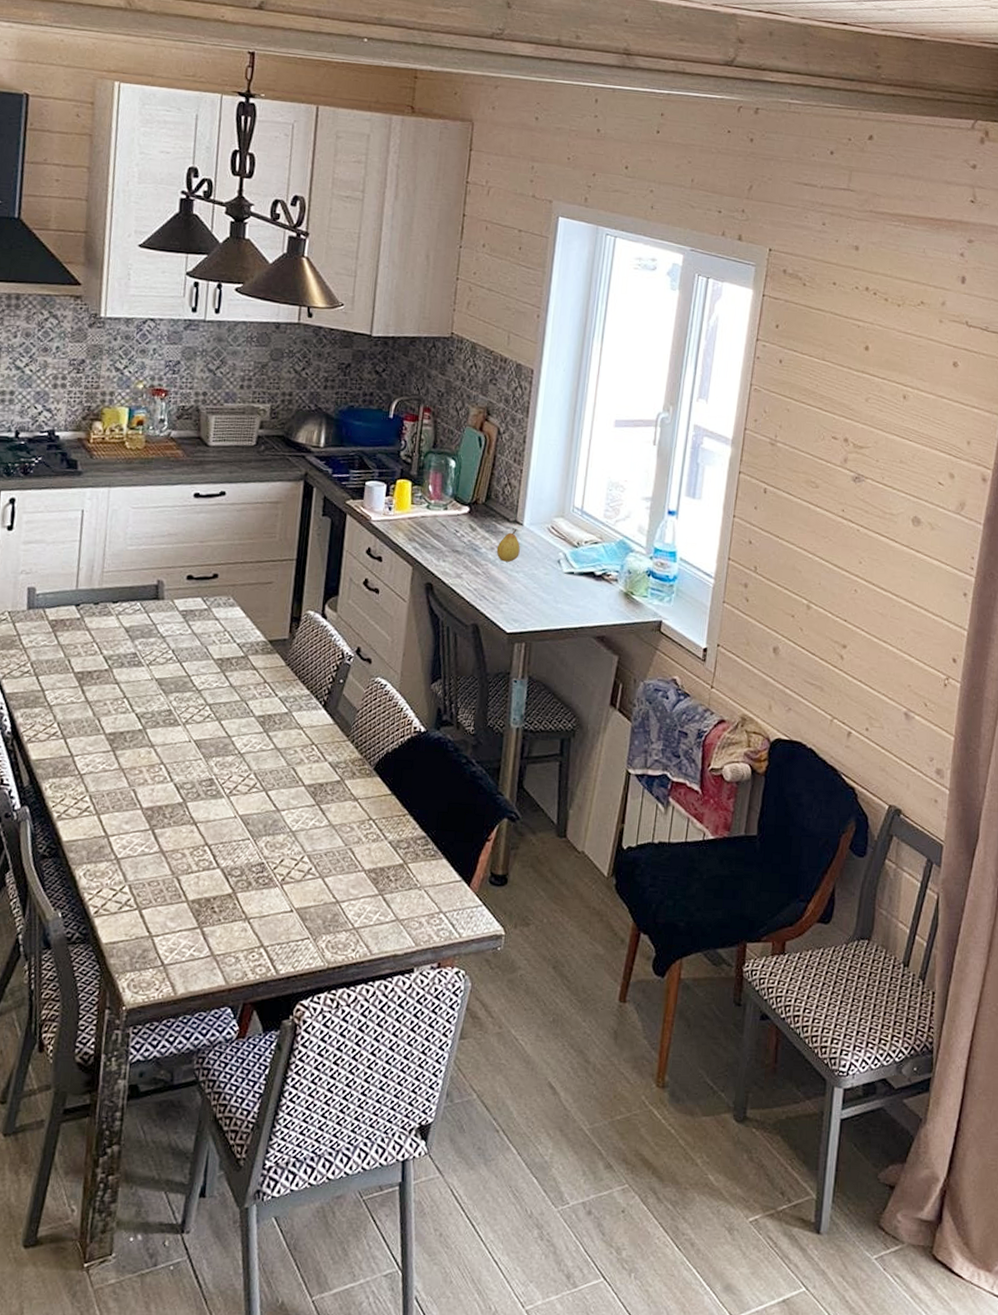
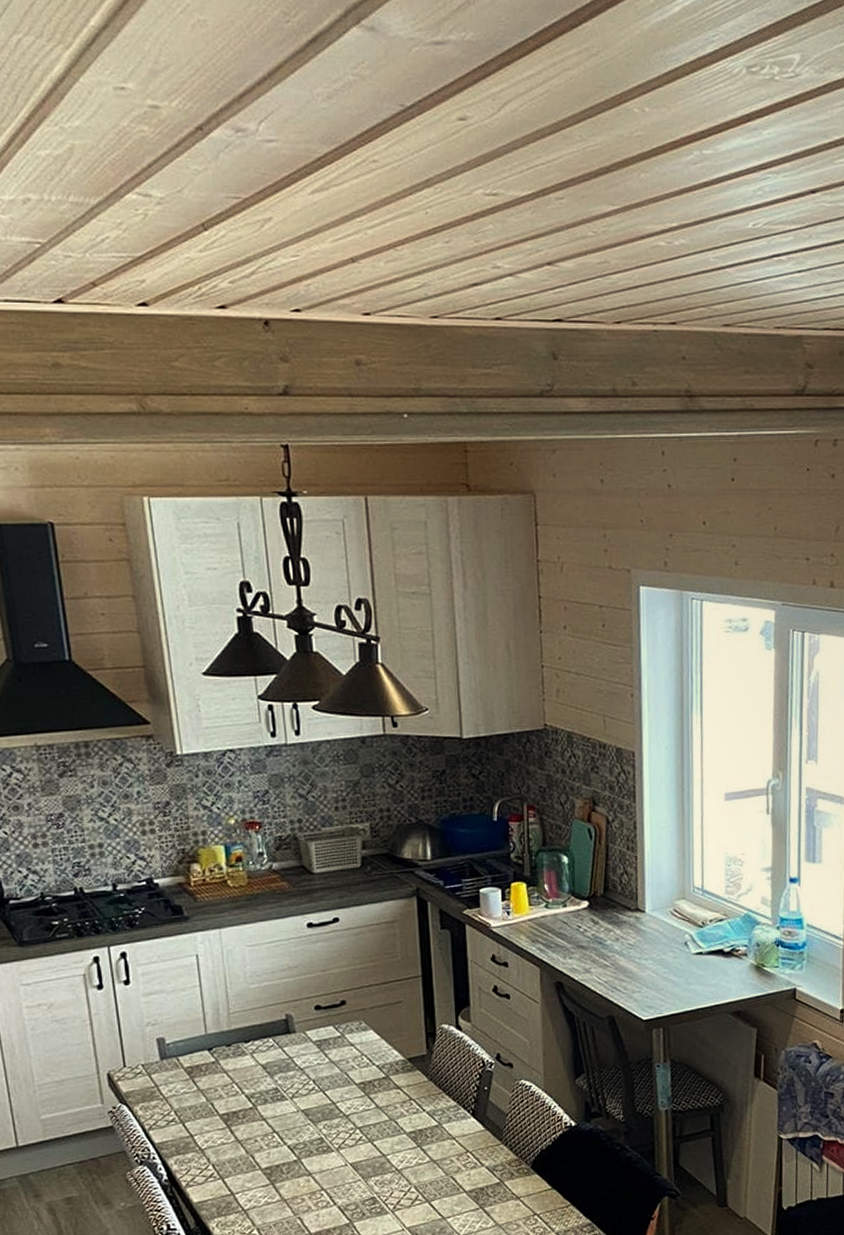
fruit: present [496,529,520,562] -> none [621,917,645,951]

